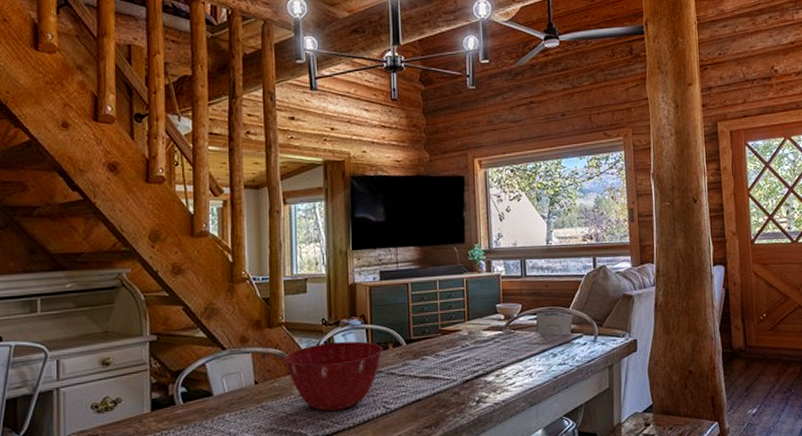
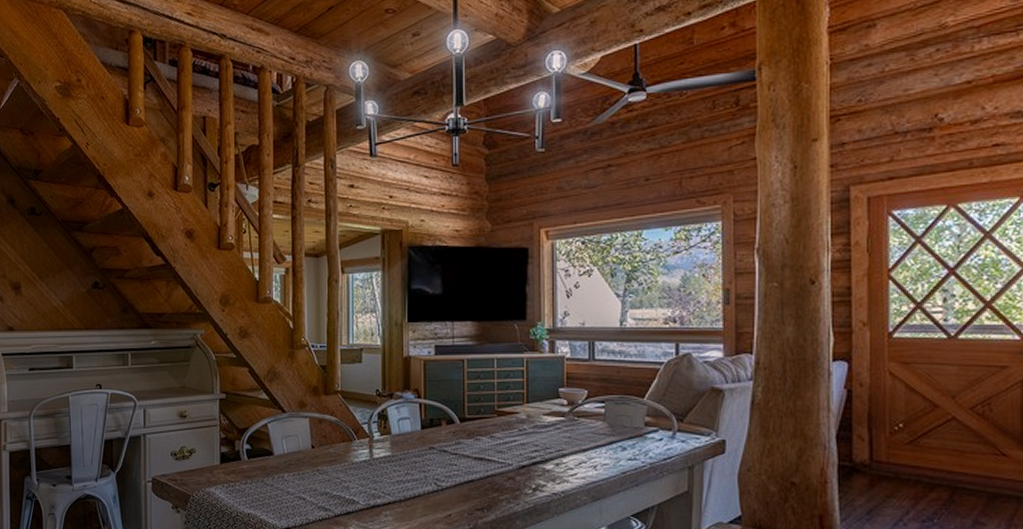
mixing bowl: present [284,341,383,411] -> none [339,414,436,482]

